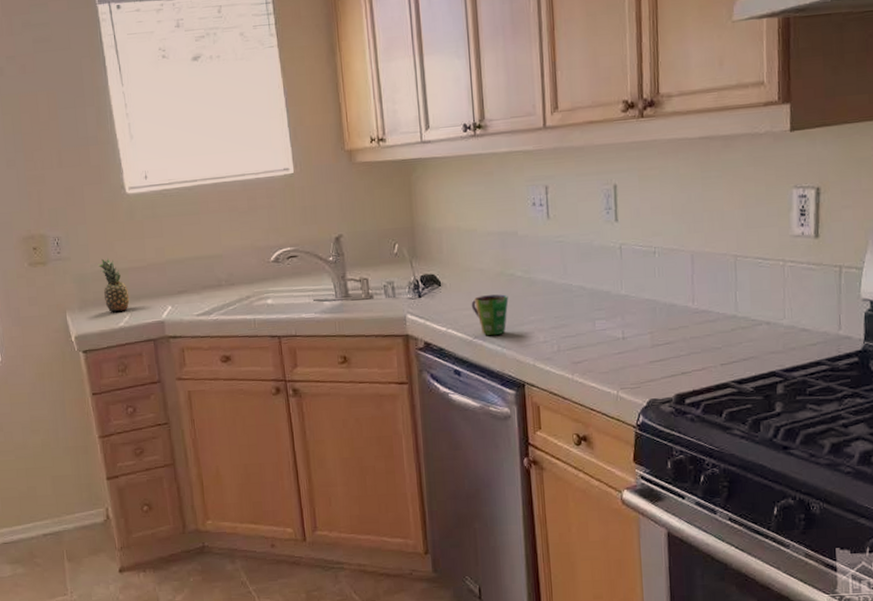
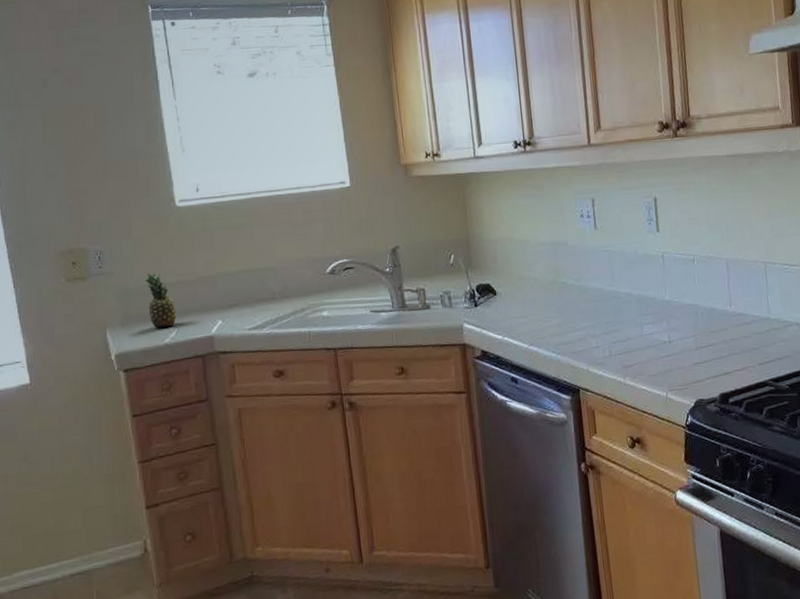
cup: present [471,294,509,336] -> none [526,302,562,343]

